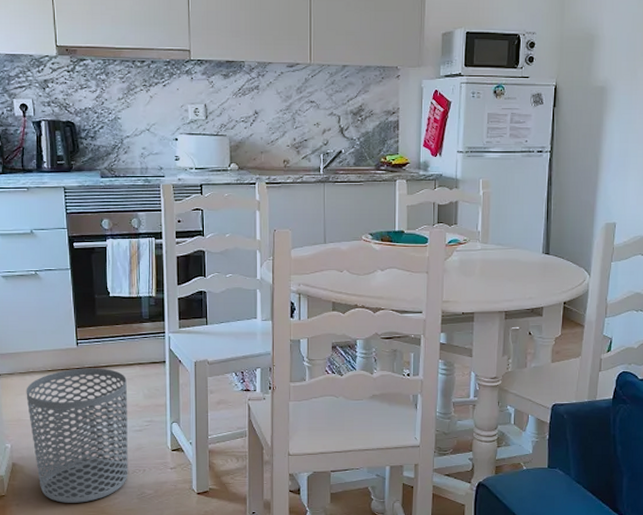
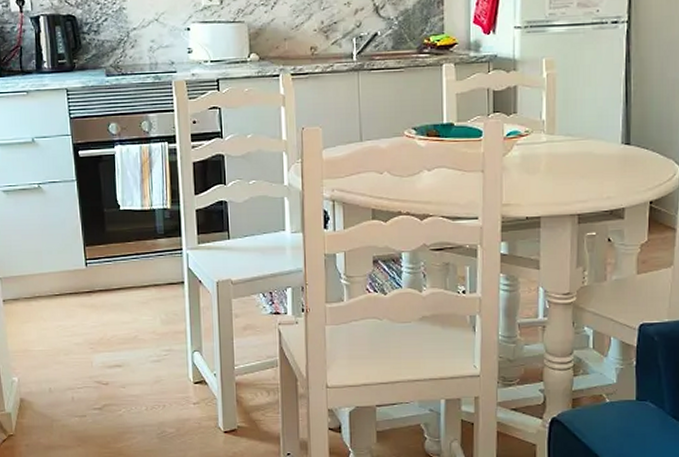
waste bin: present [26,368,128,503] -> none [32,291,147,443]

